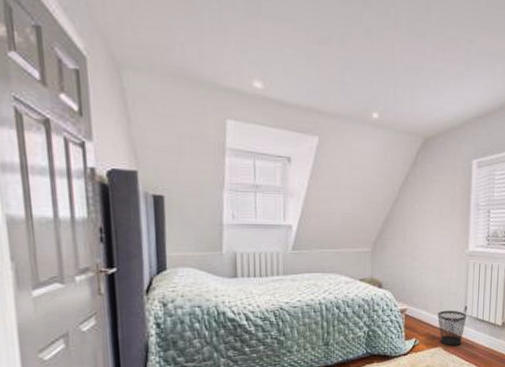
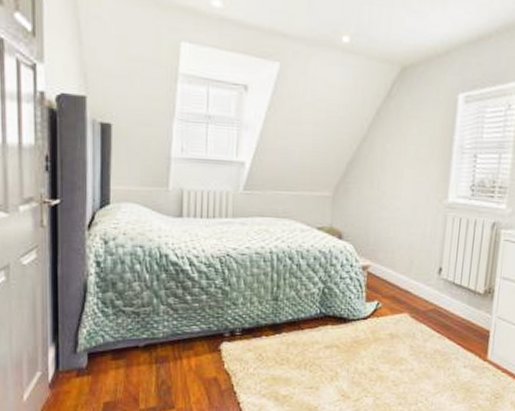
wastebasket: present [438,310,467,346] -> none [406,270,442,314]

